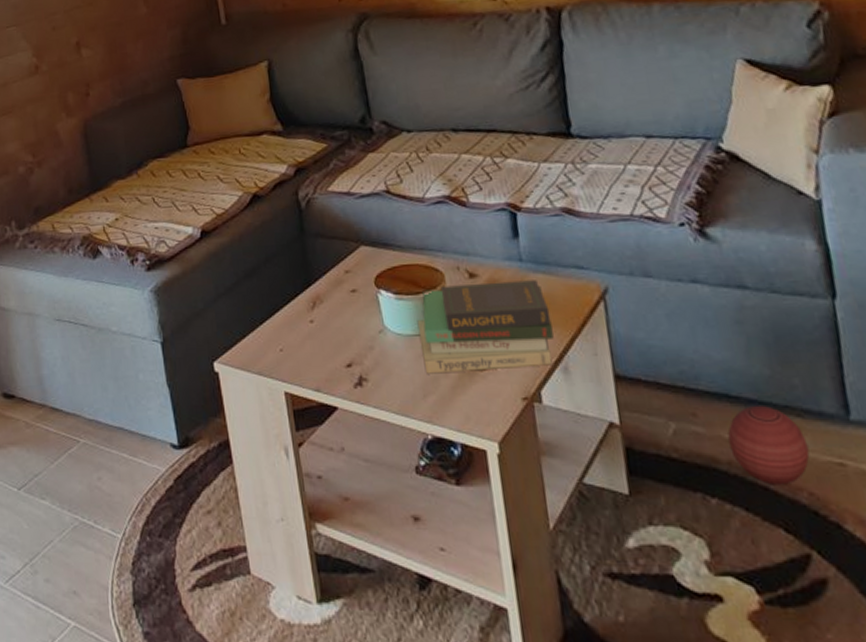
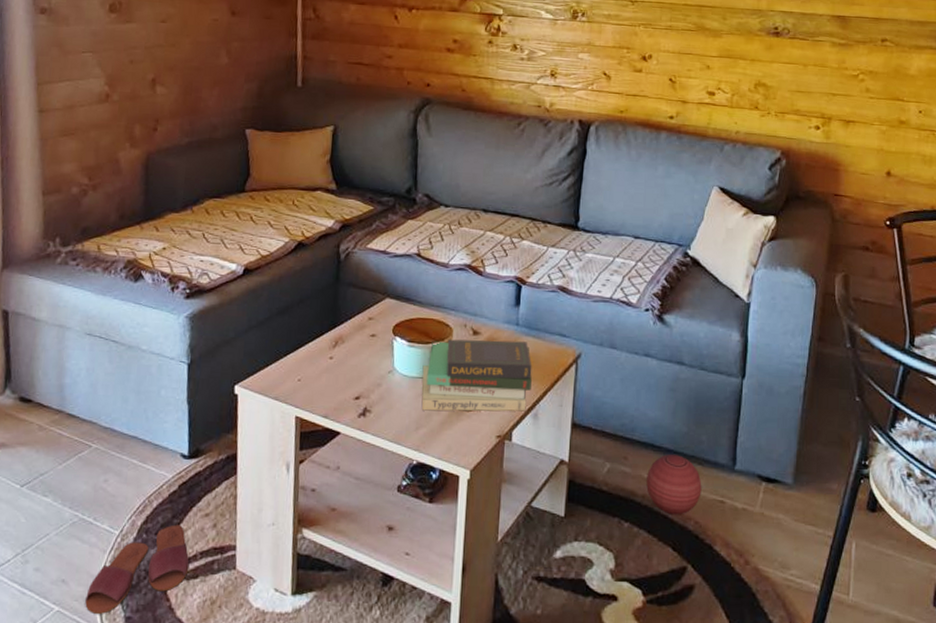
slippers: none [100,524,201,629] -> present [85,524,190,614]

